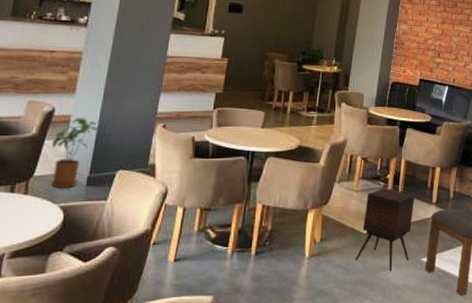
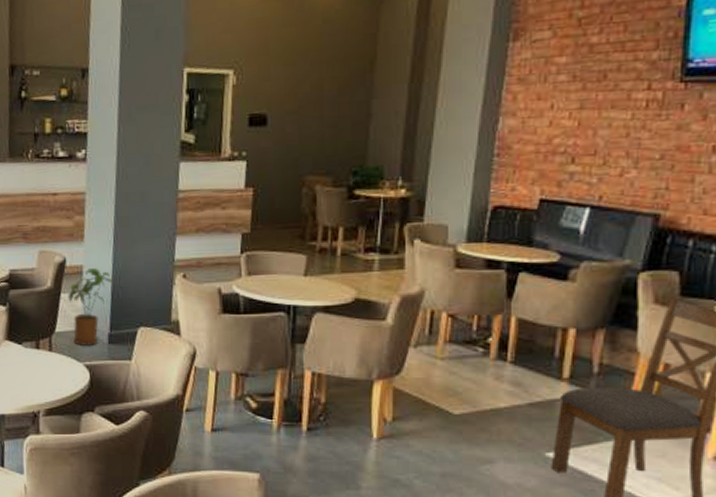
side table: present [355,188,415,272] -> none [442,356,534,467]

